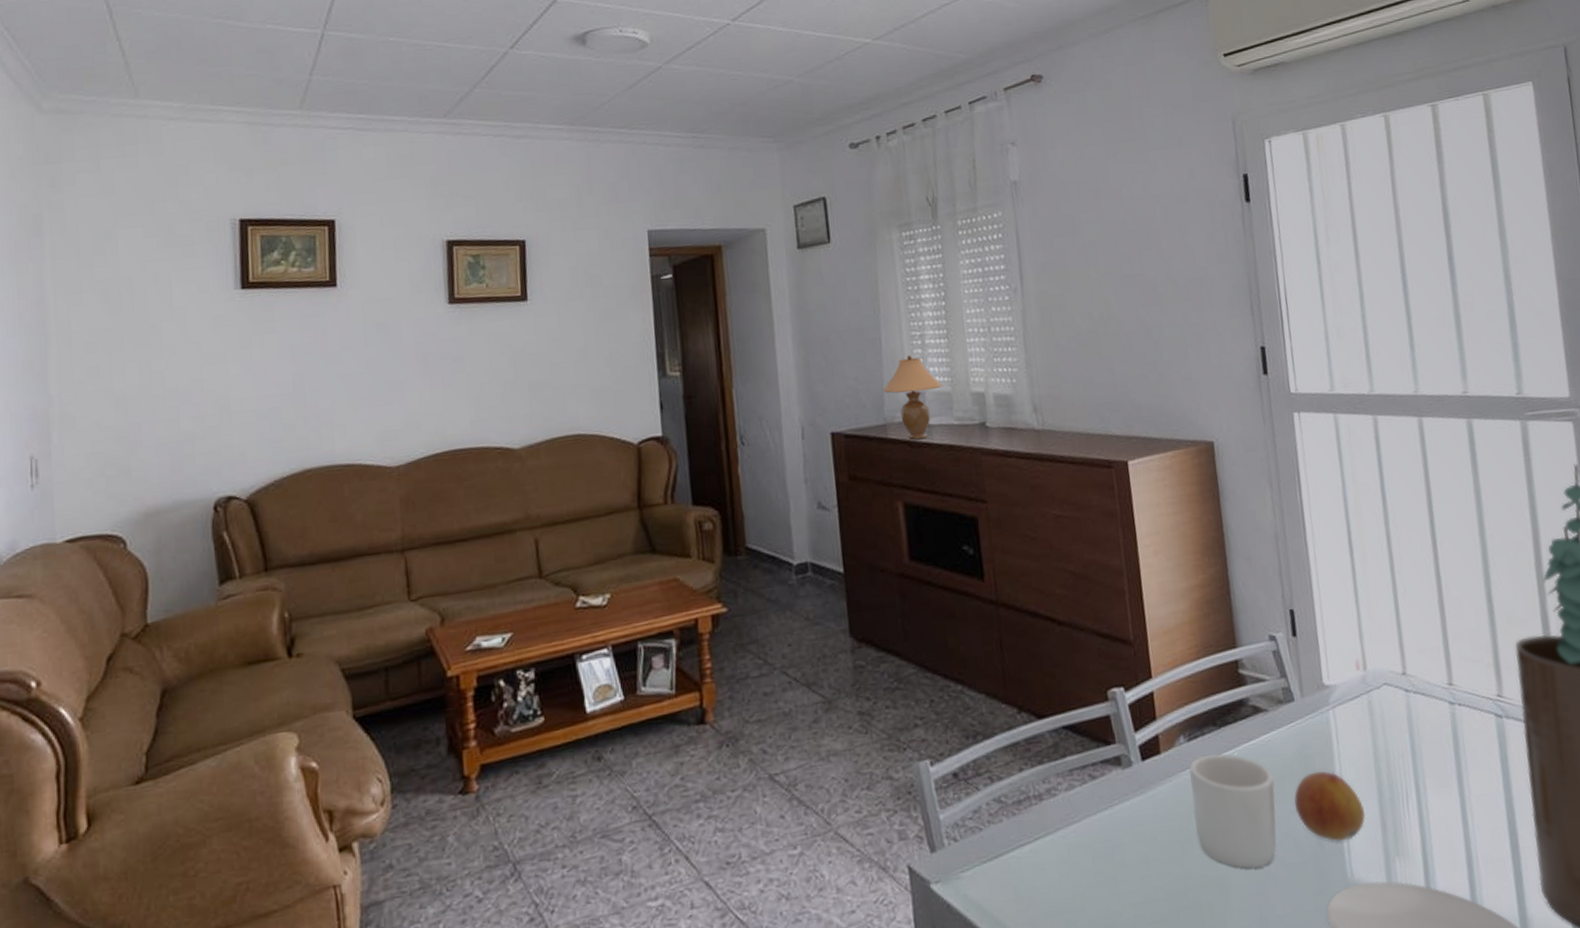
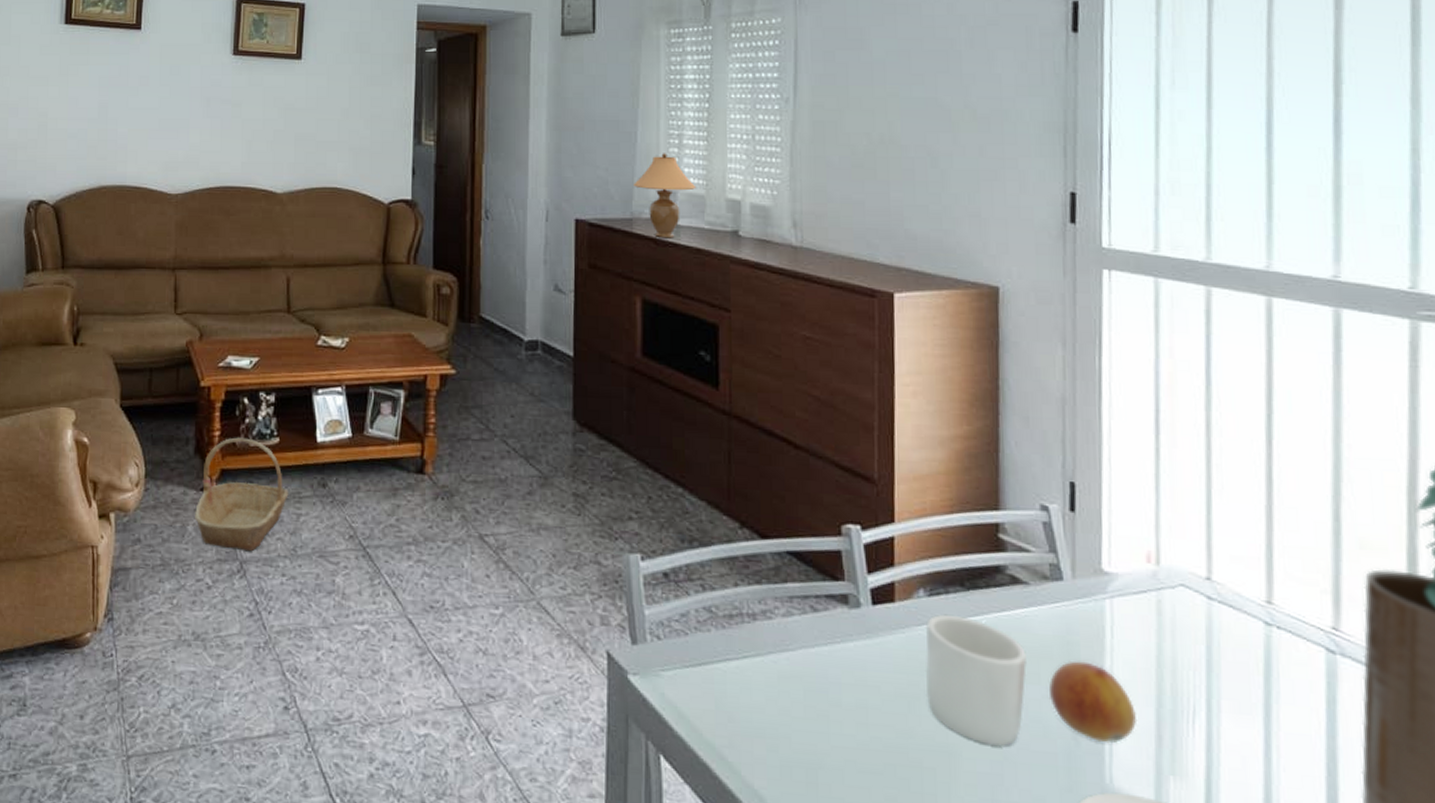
basket: none [455,724,561,853] -> present [195,437,289,552]

